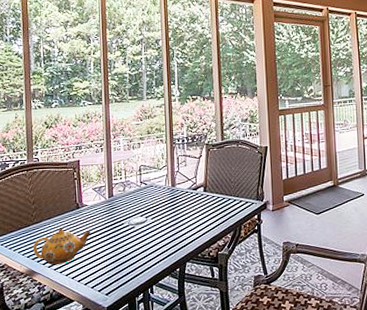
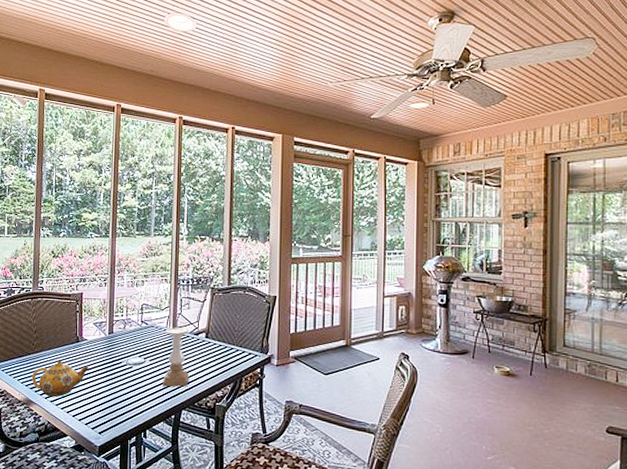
candle holder: none [165,184,191,243] -> present [163,327,190,387]

